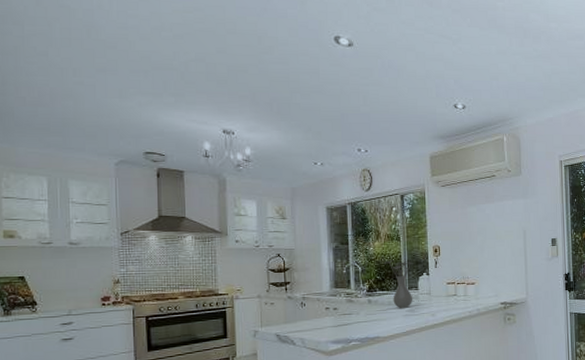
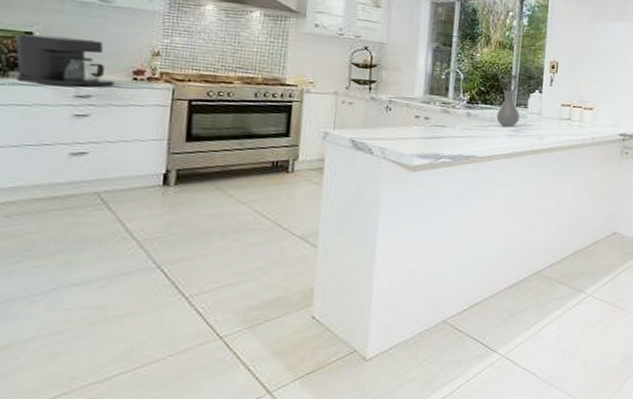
coffee maker: none [14,276,88,318] -> present [16,34,114,88]

